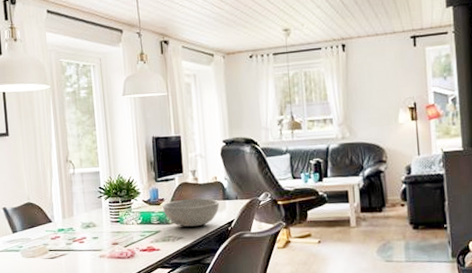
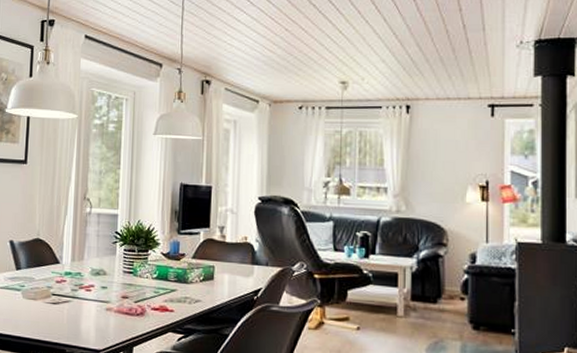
bowl: present [163,198,220,227] -> none [183,257,247,290]

